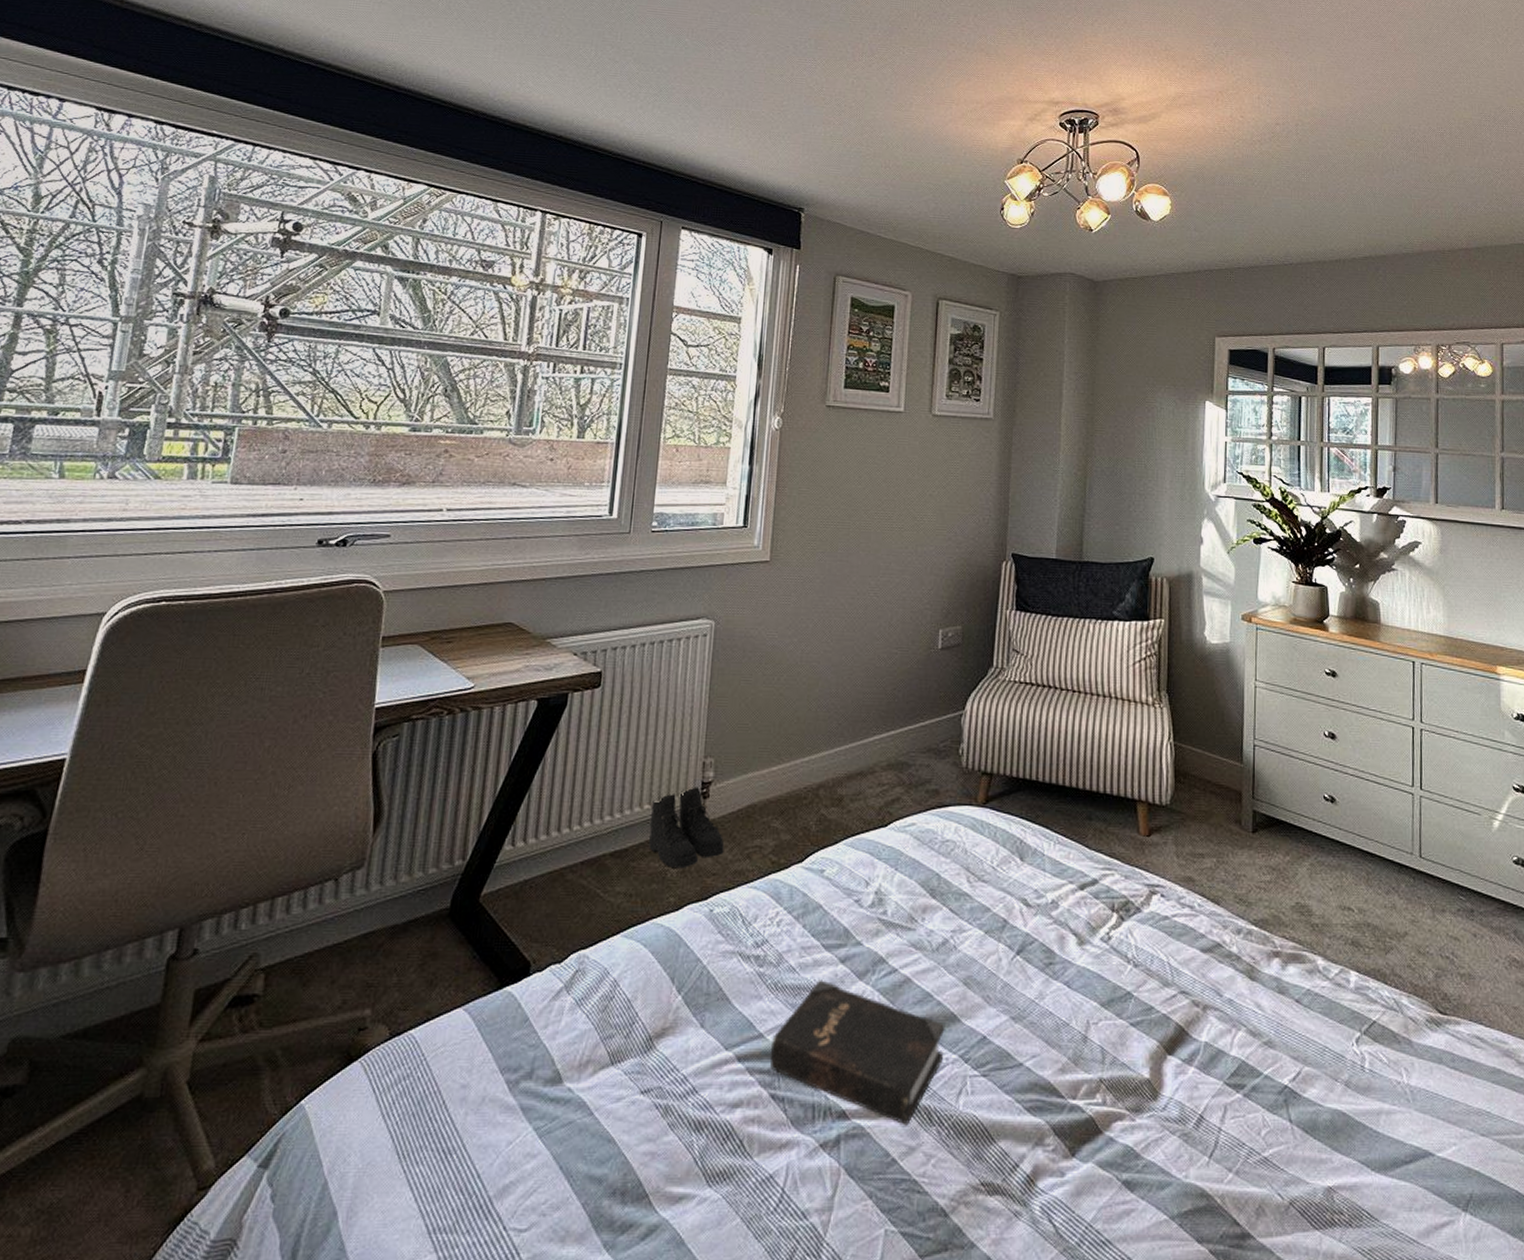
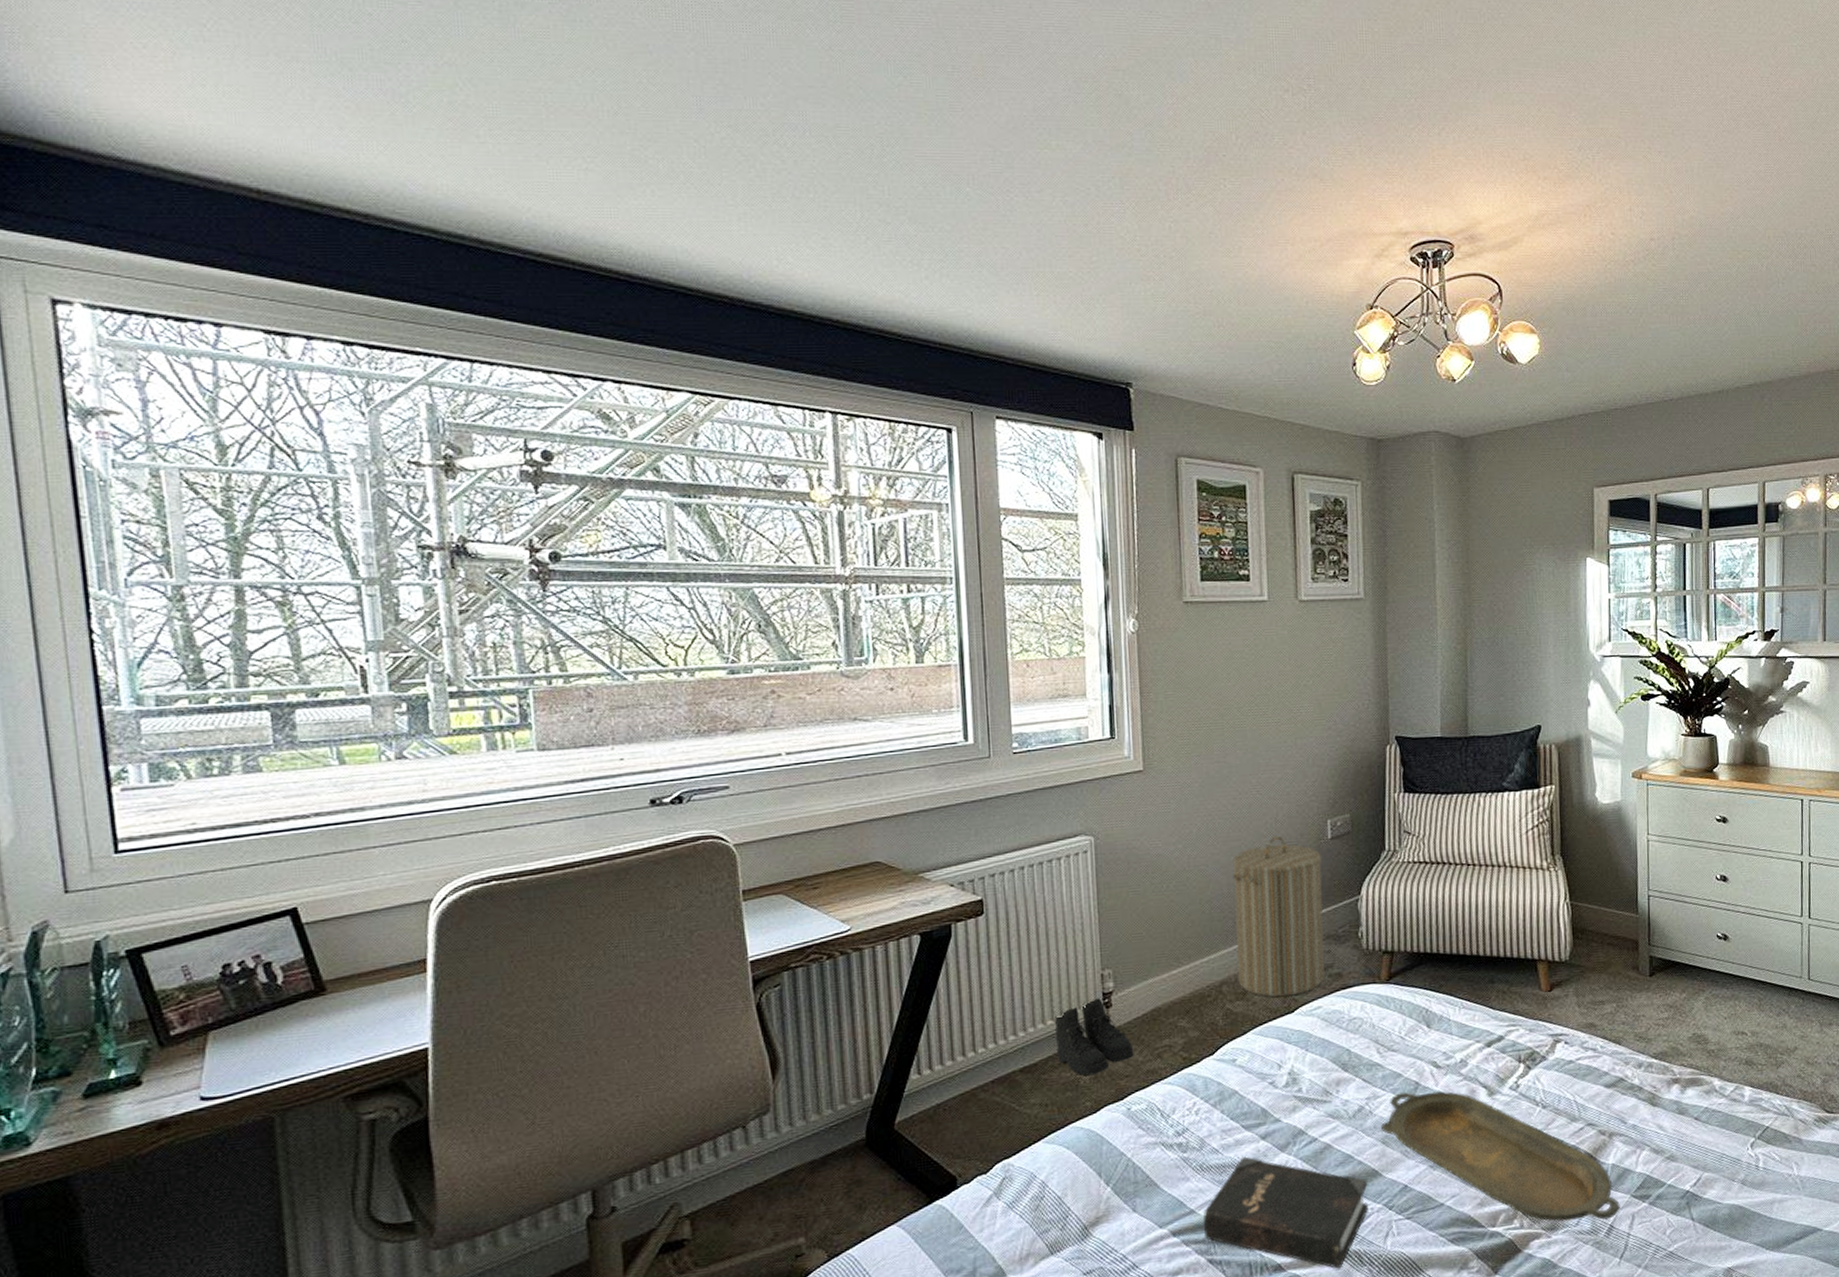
laundry hamper: none [835,640,930,809] -> present [1232,835,1326,998]
serving tray: none [963,929,1212,1107] -> present [1380,1091,1620,1221]

